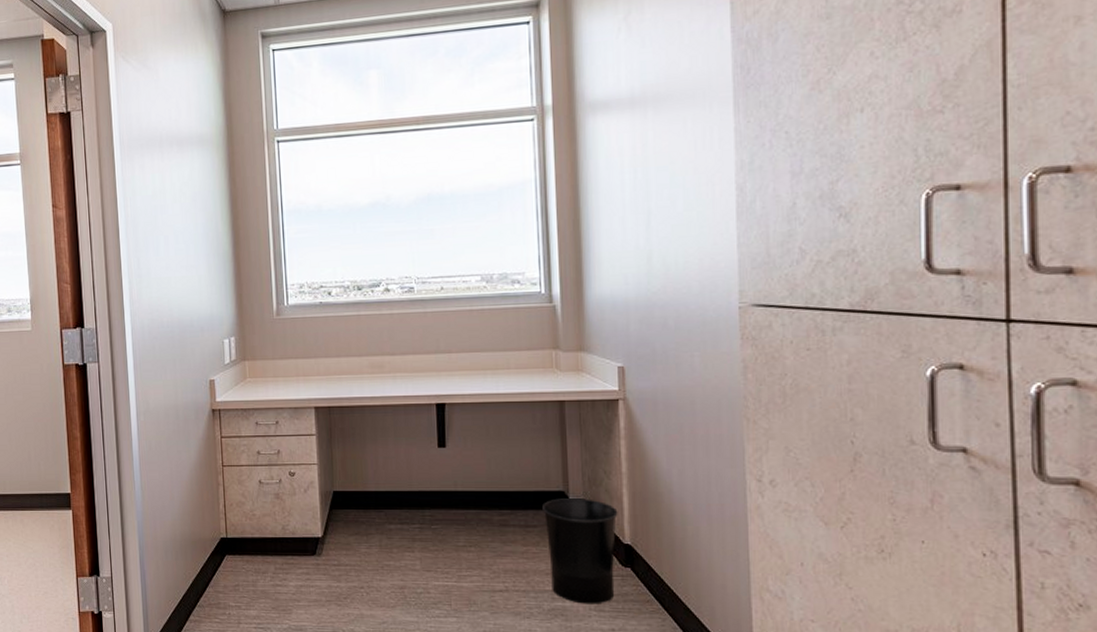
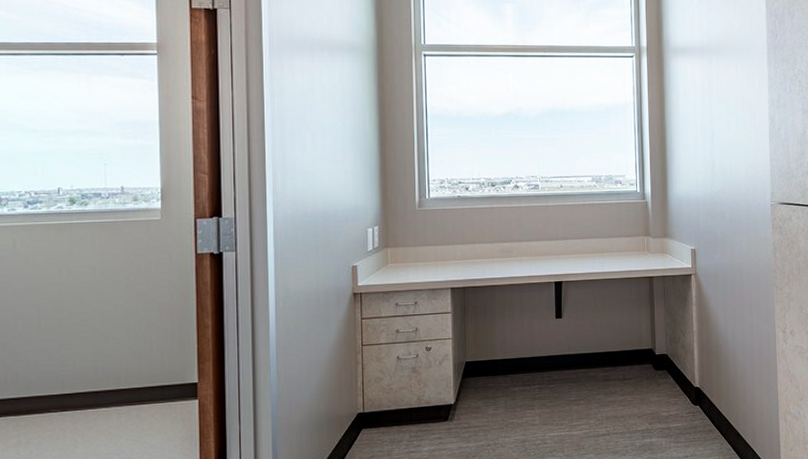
waste bin: present [542,498,618,604] -> none [636,353,691,438]

